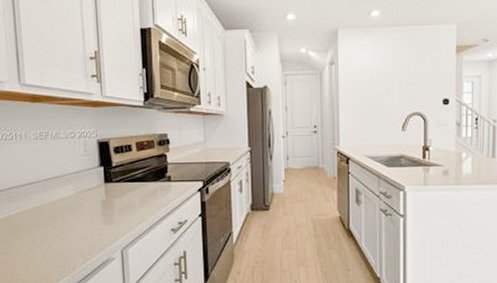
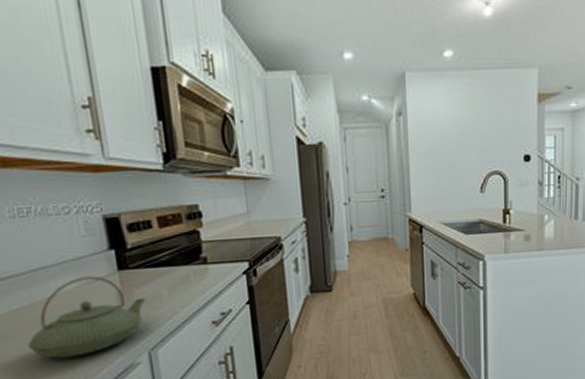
teapot: none [37,186,123,250] -> present [28,276,146,359]

